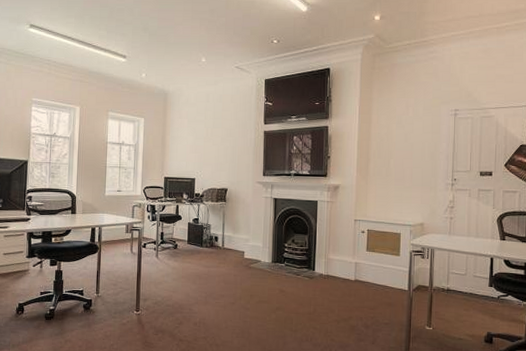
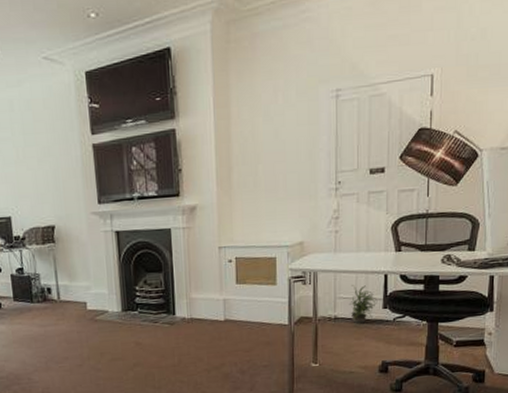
potted plant: none [460,263,485,297] -> present [349,285,378,324]

